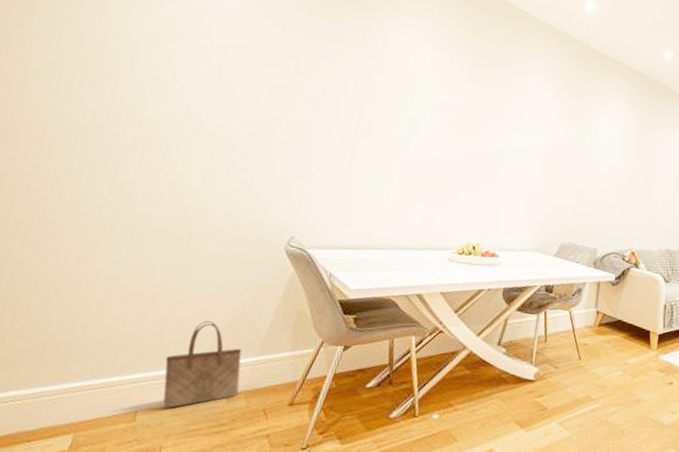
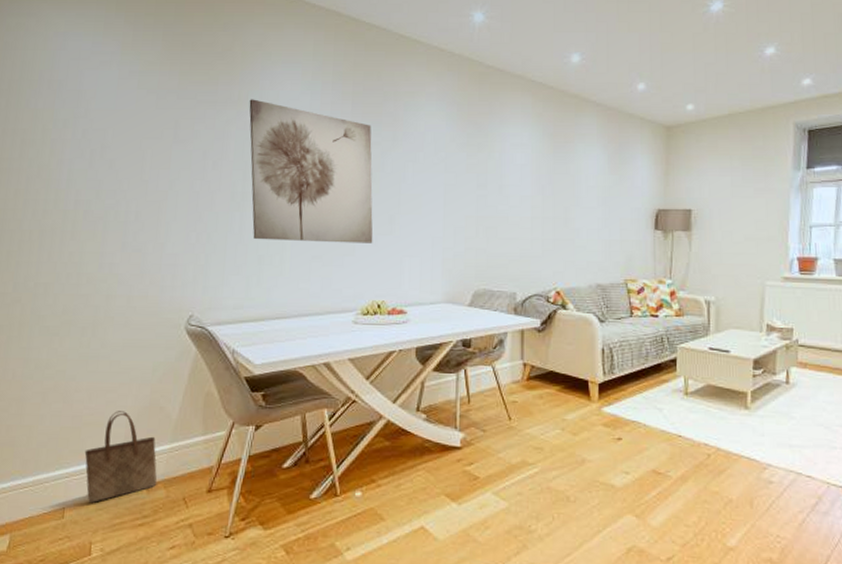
wall art: none [362,44,485,191] -> present [249,99,373,243]

